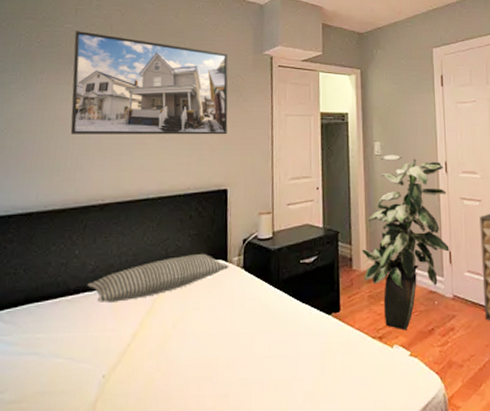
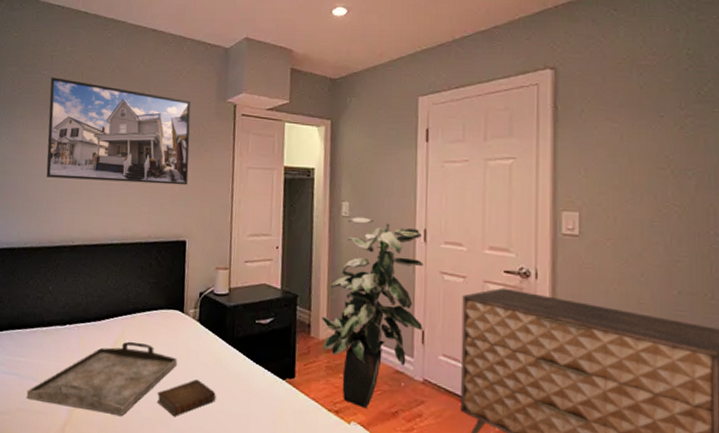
serving tray: none [47,298,222,380] -> present [26,341,177,416]
pillow: present [87,253,230,302] -> none [59,301,186,339]
book: none [201,328,264,369] -> present [157,379,216,416]

